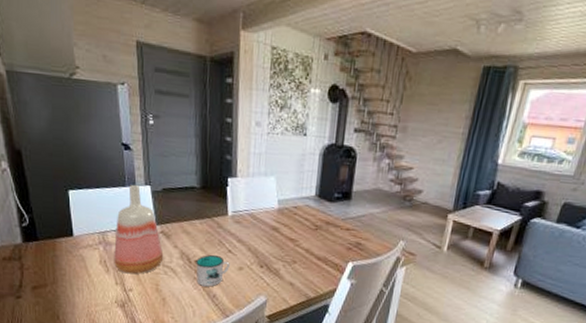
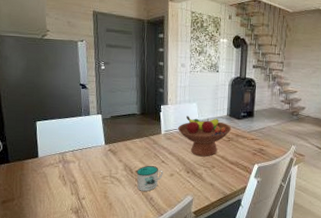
vase: present [114,184,164,275] -> none [70,114,111,185]
fruit bowl: none [249,193,321,249] -> present [177,116,232,157]

